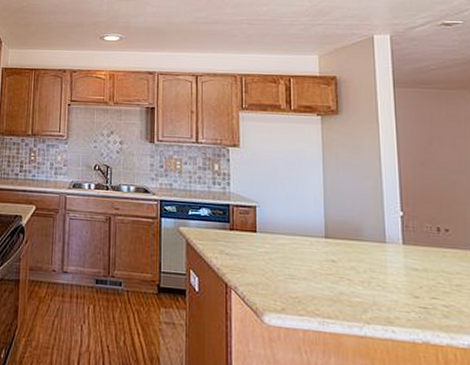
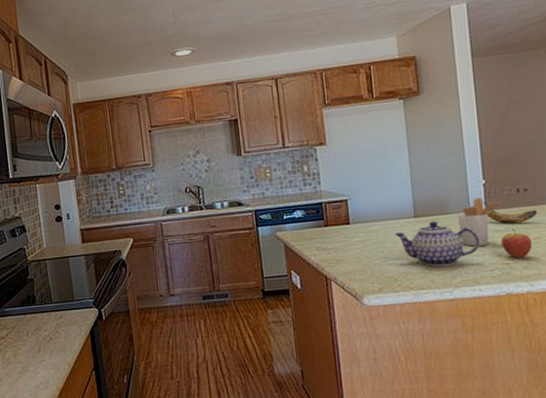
teapot: none [303,245,396,298] -> present [395,221,481,267]
utensil holder: none [371,229,421,283] -> present [457,197,503,247]
banana: none [399,234,460,266] -> present [483,201,538,224]
fruit: none [419,269,453,305] -> present [501,228,532,259]

